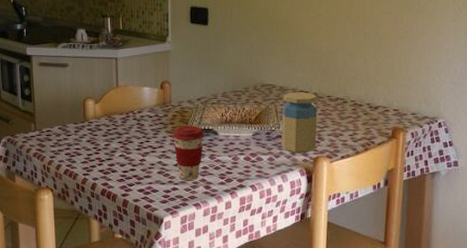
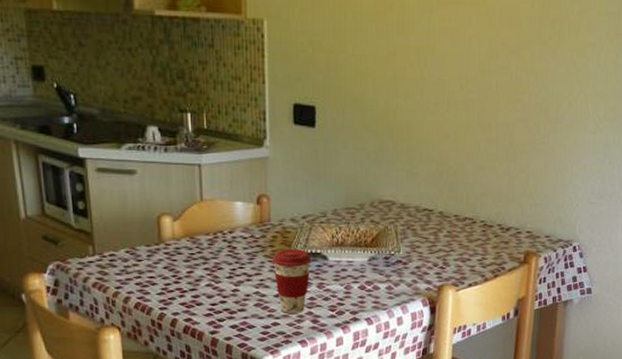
jar: present [281,92,317,153] -> none [402,210,443,281]

